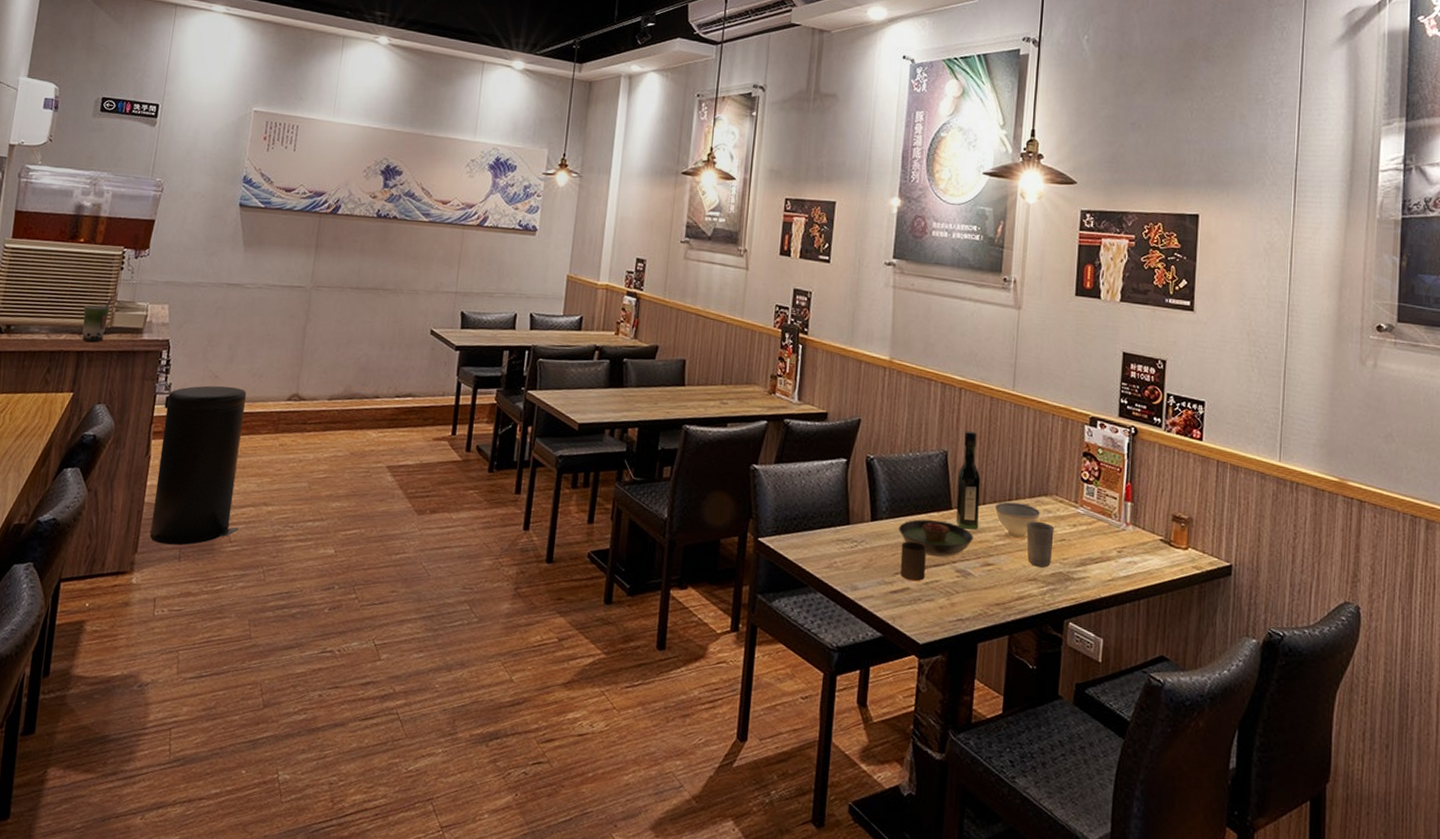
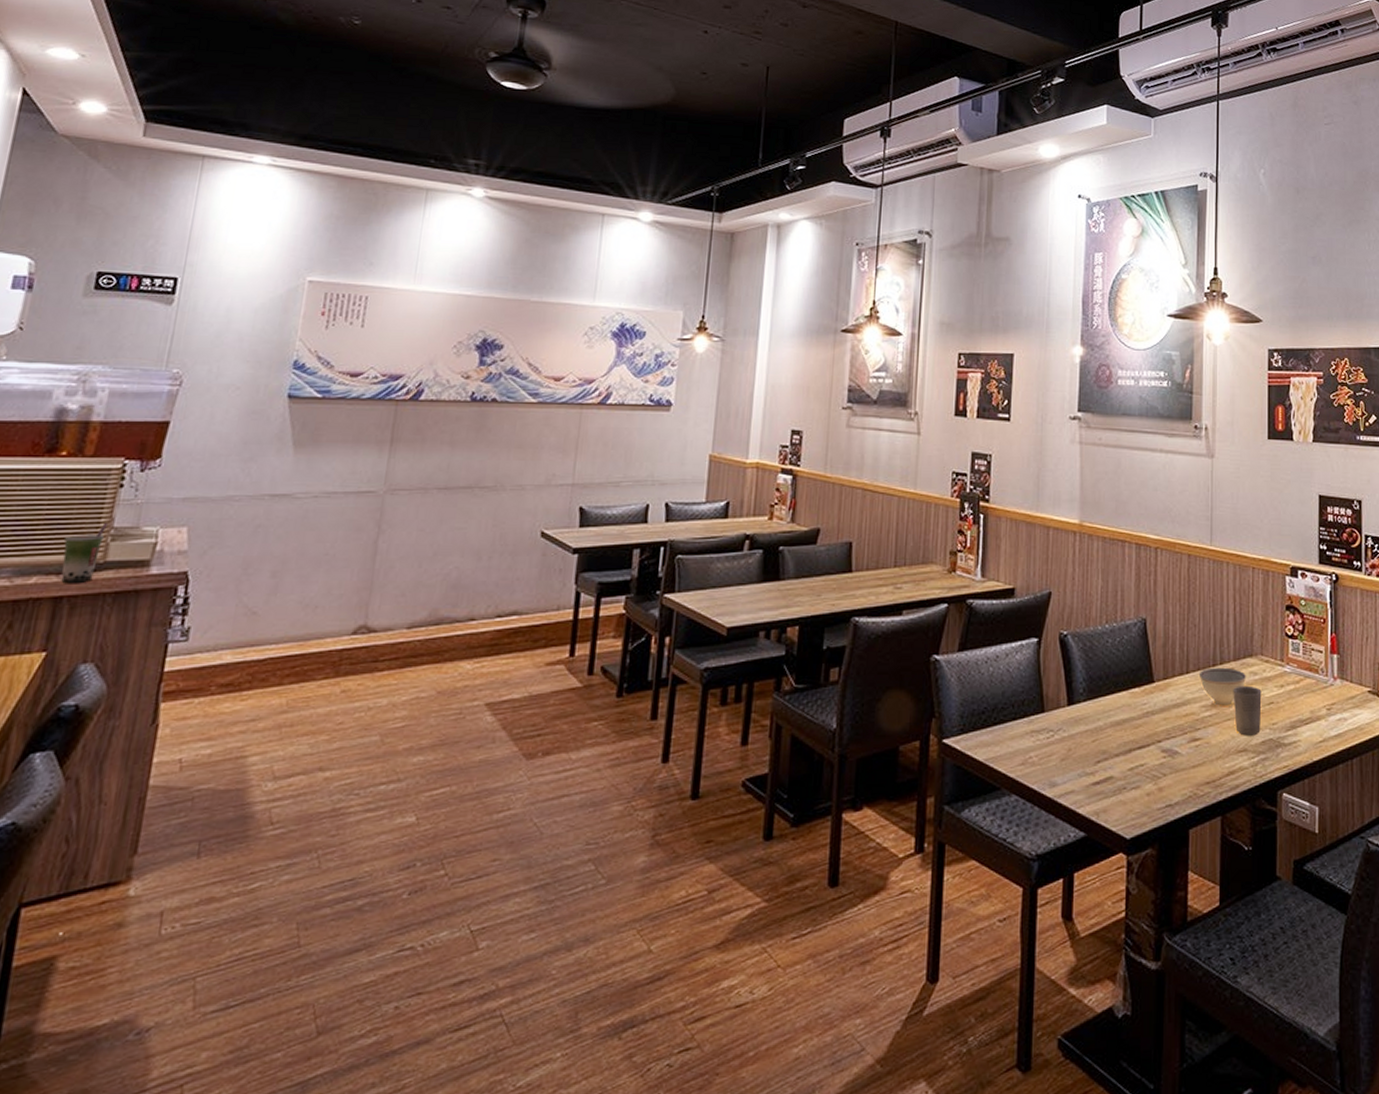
pedal bin: present [149,385,247,545] -> none [155,624,297,838]
soup bowl: present [899,519,973,558] -> none [1098,697,1178,739]
cup: present [900,541,927,582] -> none [1101,723,1129,769]
bottle: present [955,431,981,530] -> none [1158,594,1183,703]

